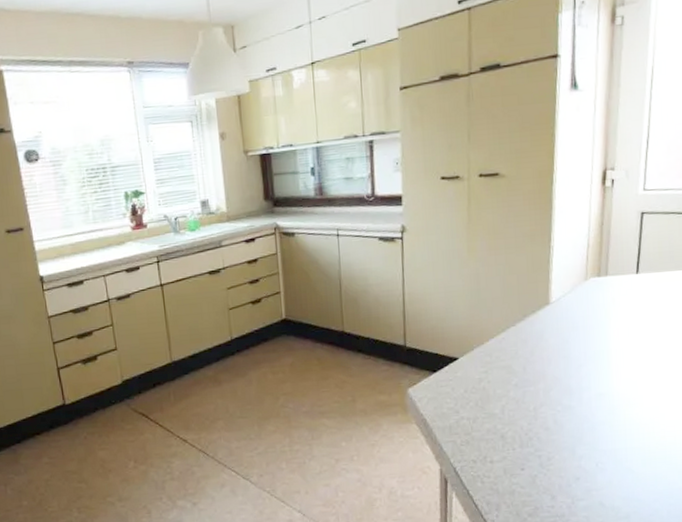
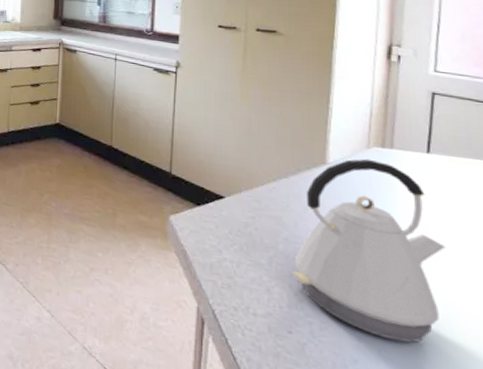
kettle: none [522,290,651,453] -> present [291,158,446,343]

